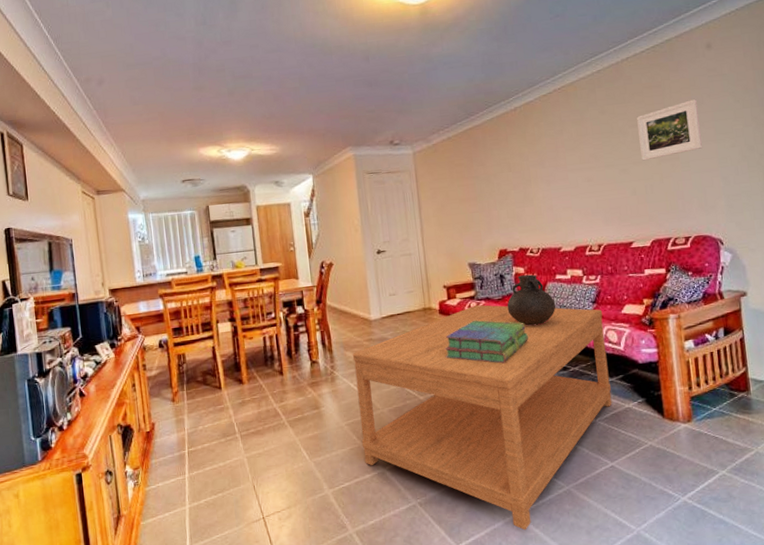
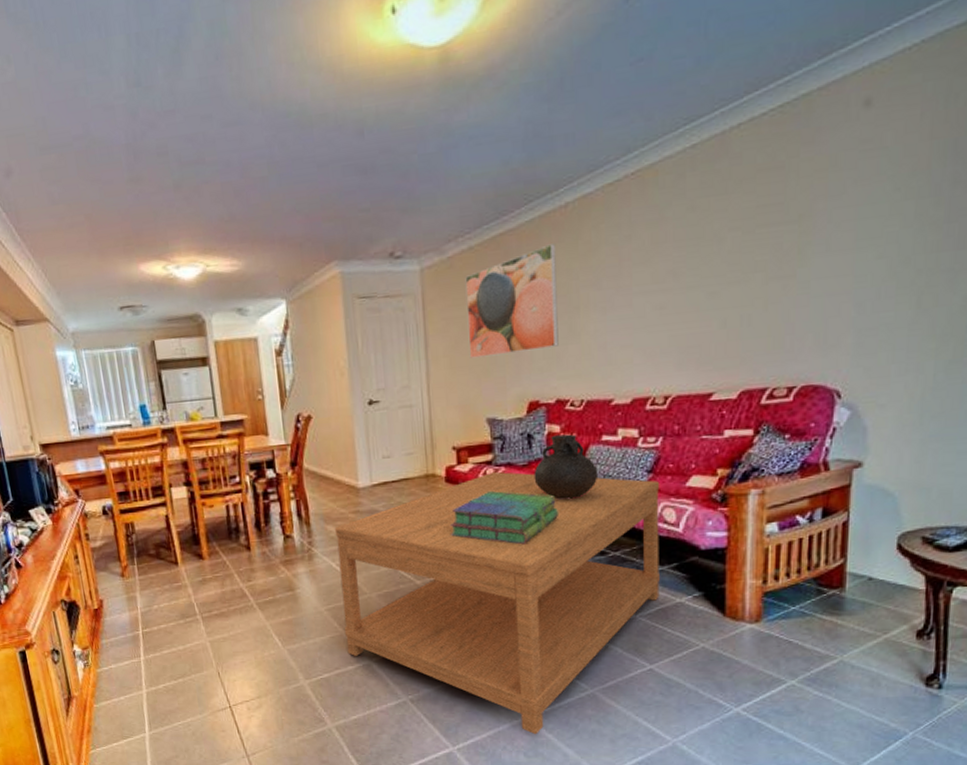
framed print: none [446,135,518,218] -> present [465,244,559,358]
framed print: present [637,99,703,161] -> none [741,187,837,280]

